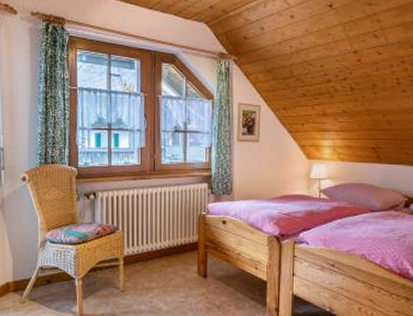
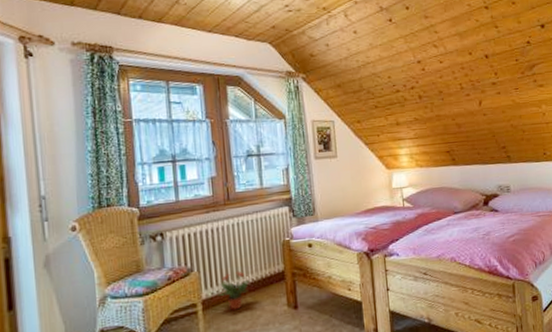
potted plant: none [138,235,165,270] -> present [218,271,249,311]

